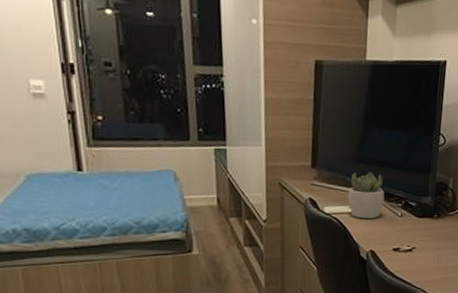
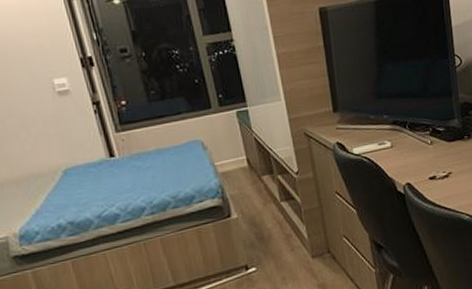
succulent plant: present [347,171,385,219] -> none [374,105,412,154]

